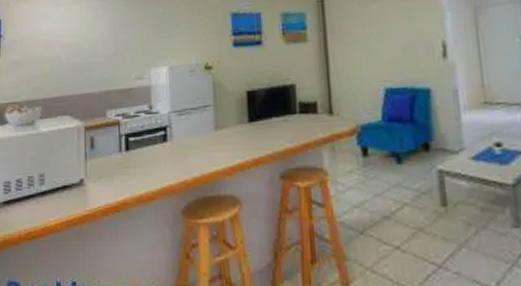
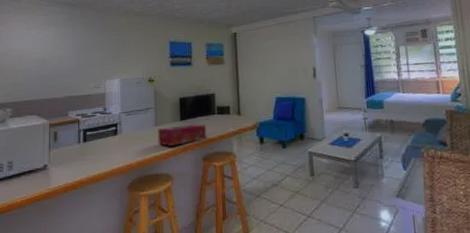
tissue box: none [218,126,286,159] -> present [157,123,207,147]

